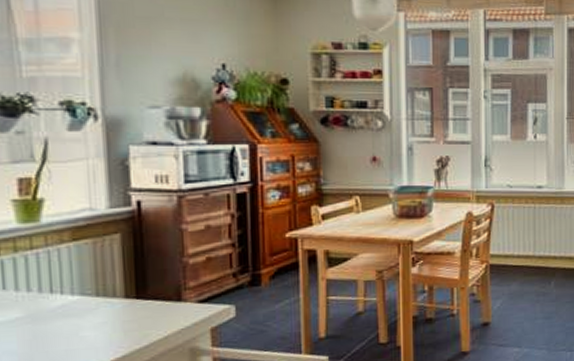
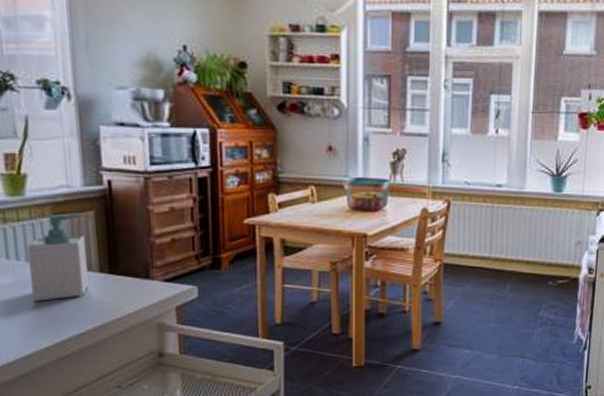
soap bottle: none [40,237,111,335] -> present [26,213,89,301]

